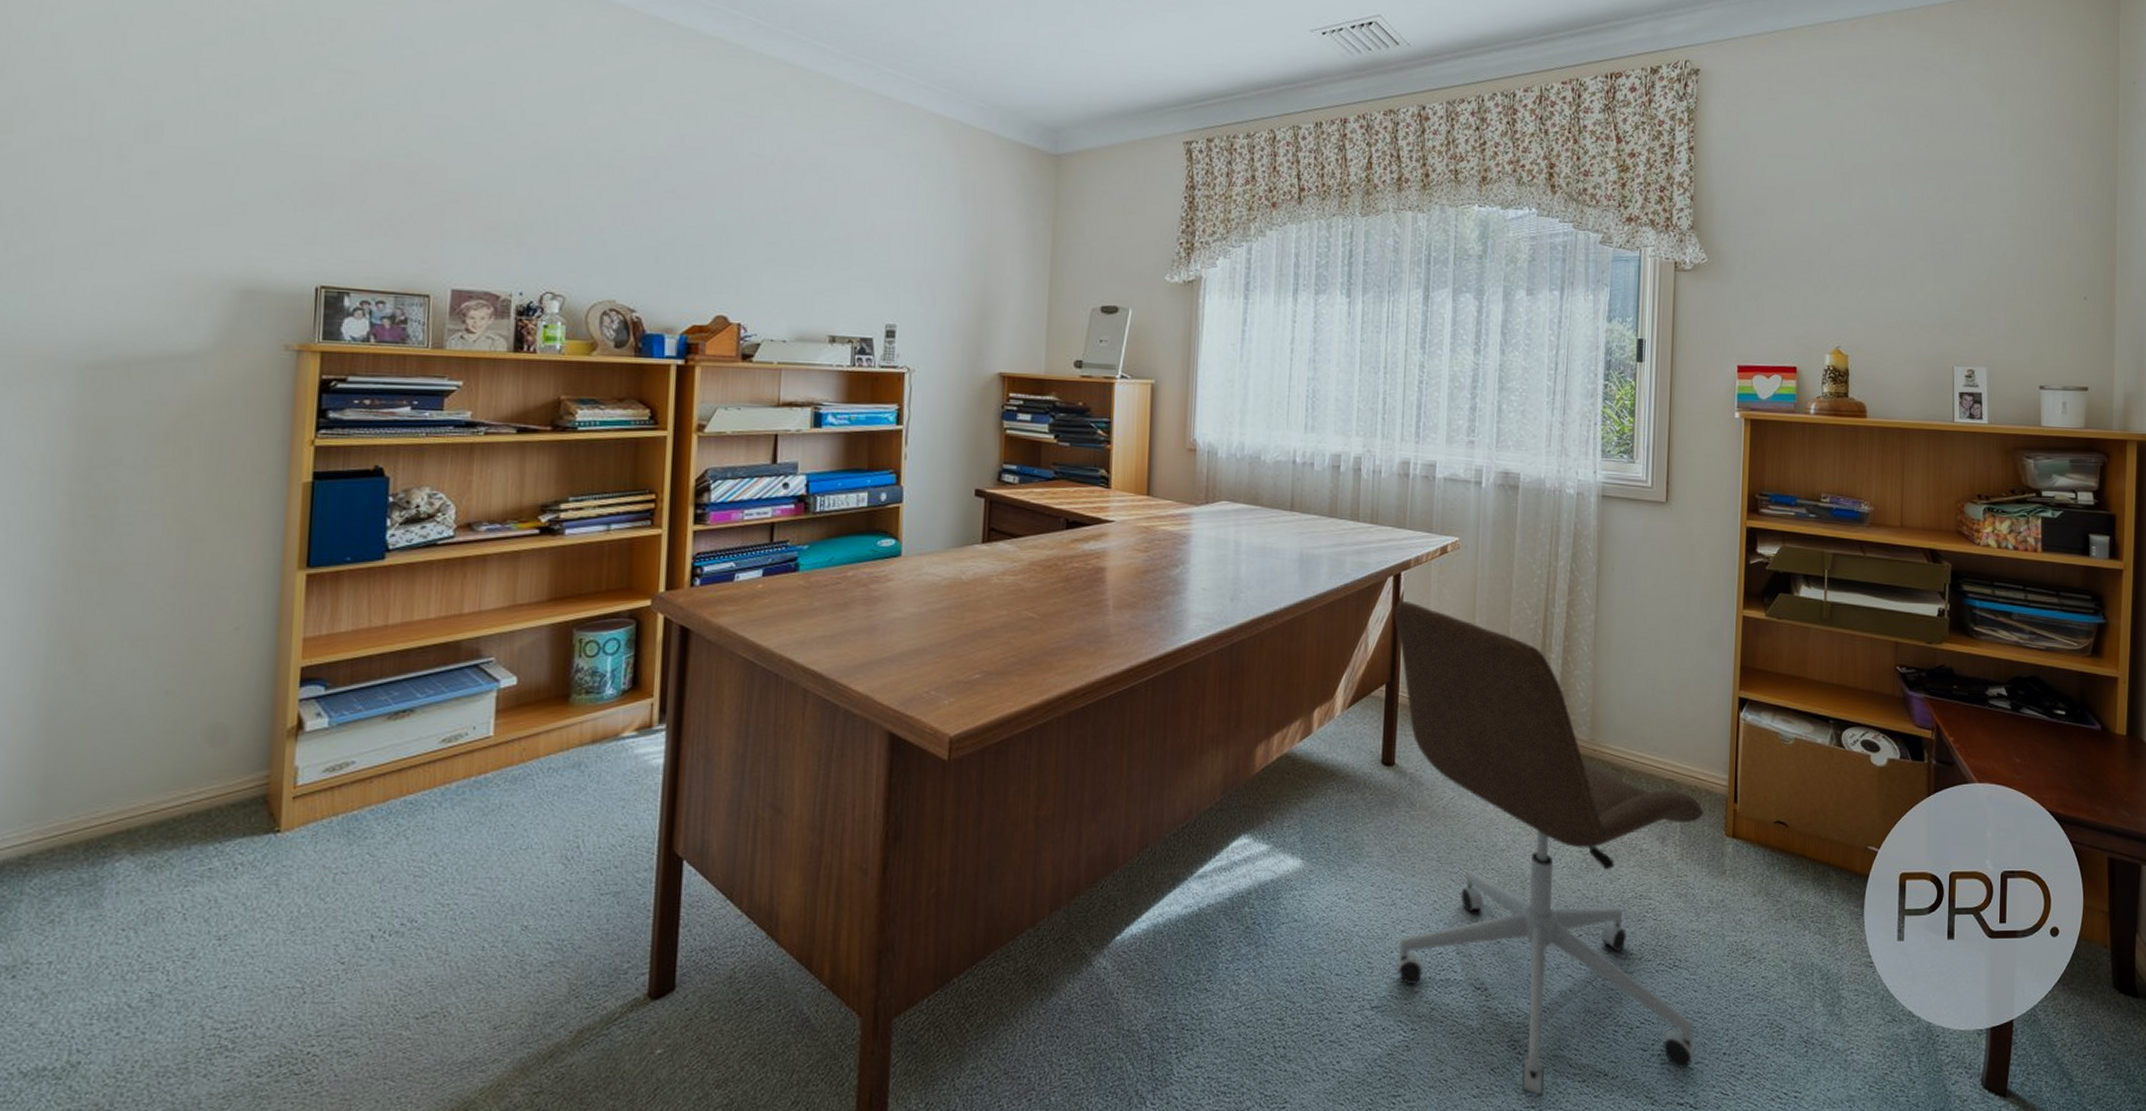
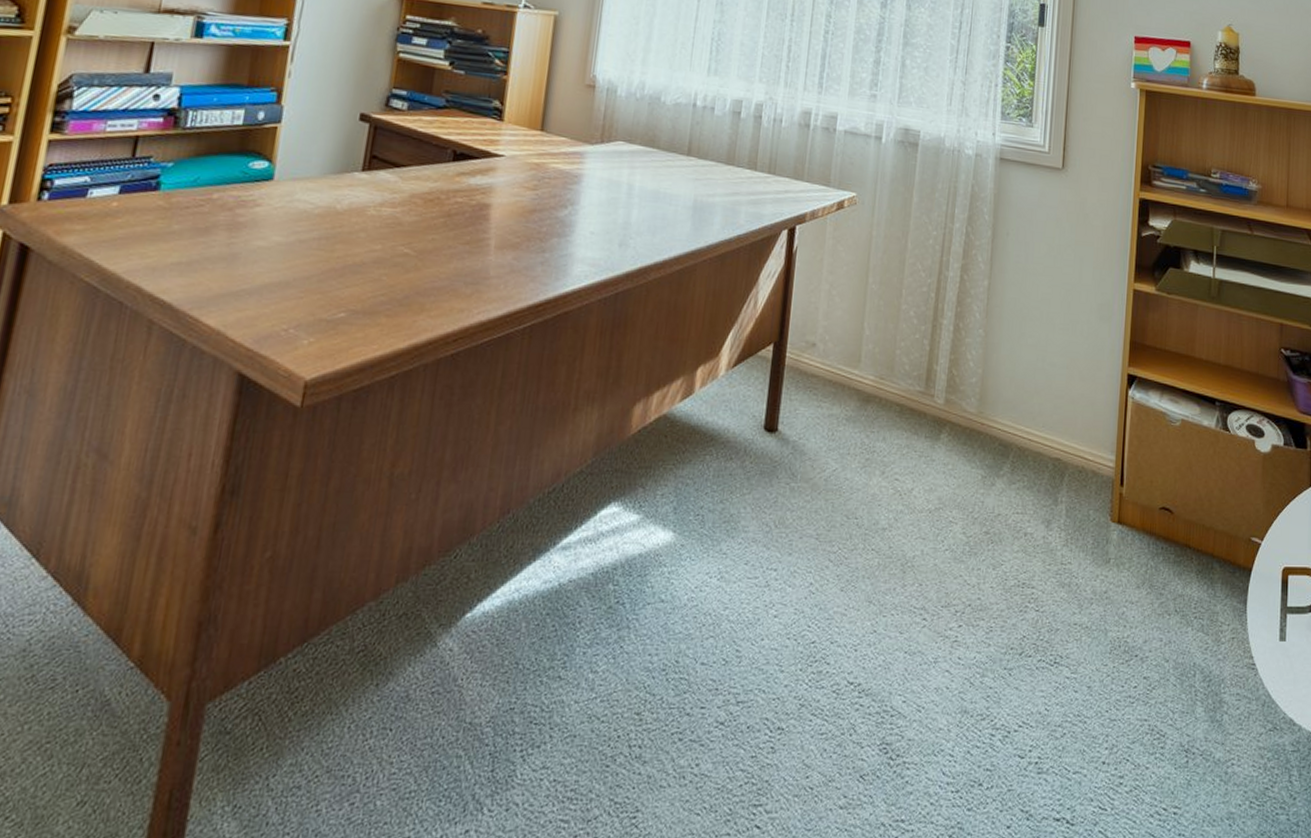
office chair: present [1394,600,1704,1098] -> none [766,255,1090,810]

